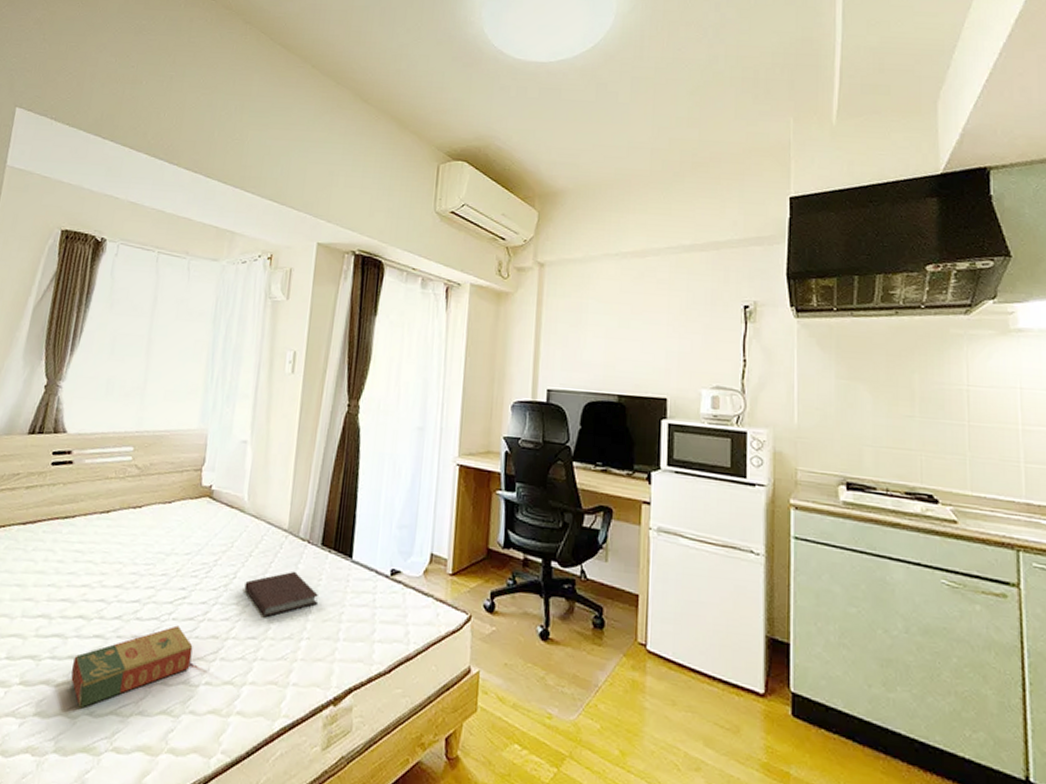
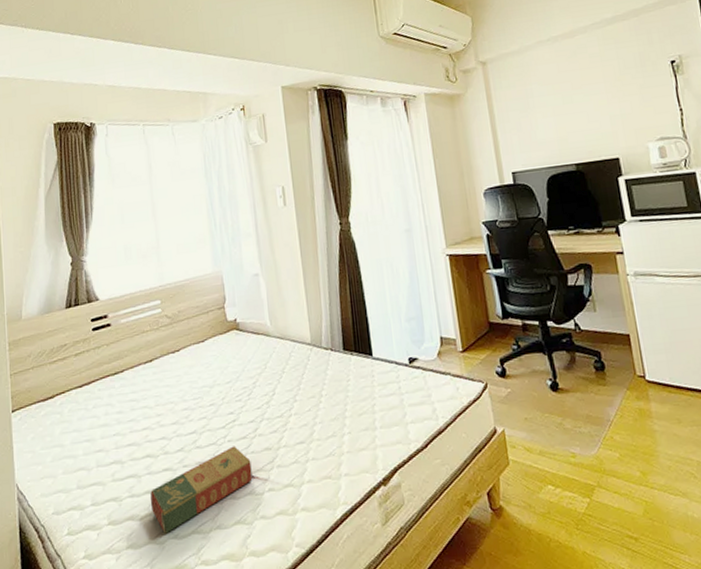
notebook: present [244,571,318,618] -> none [284,377,351,423]

